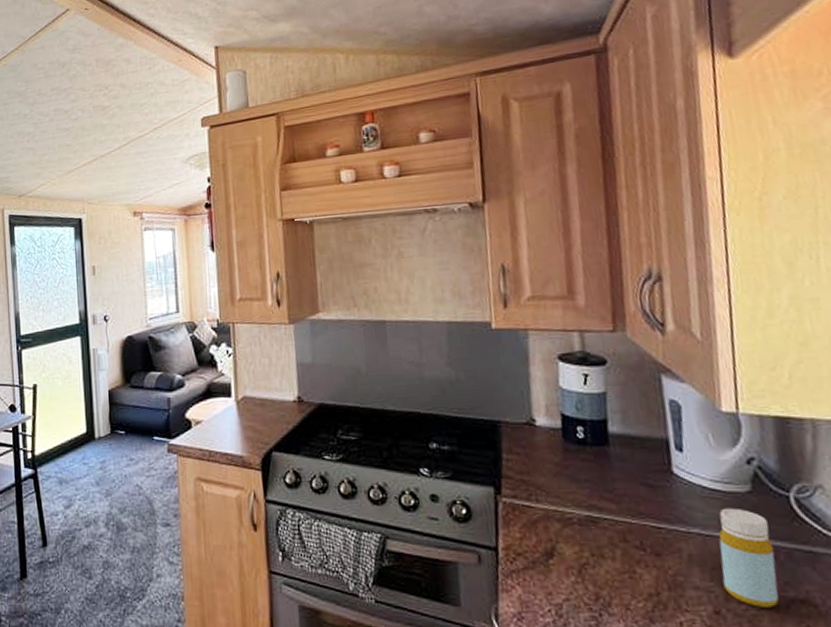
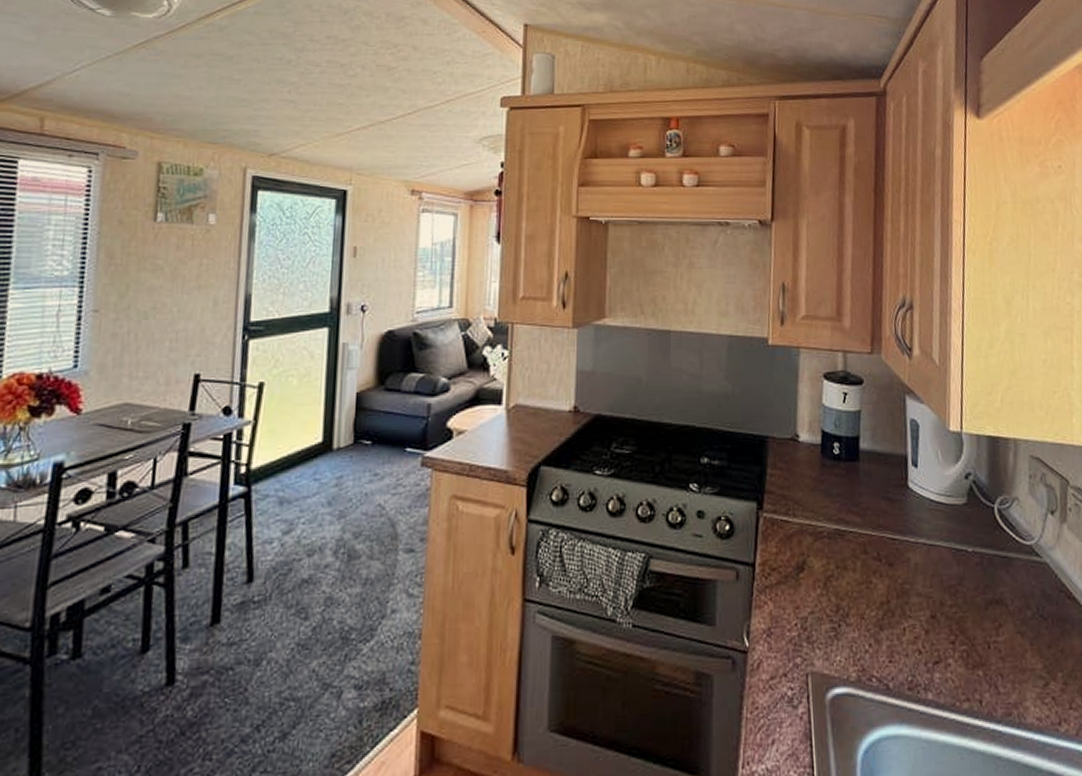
bottle: present [719,507,779,607] -> none [939,519,981,610]

